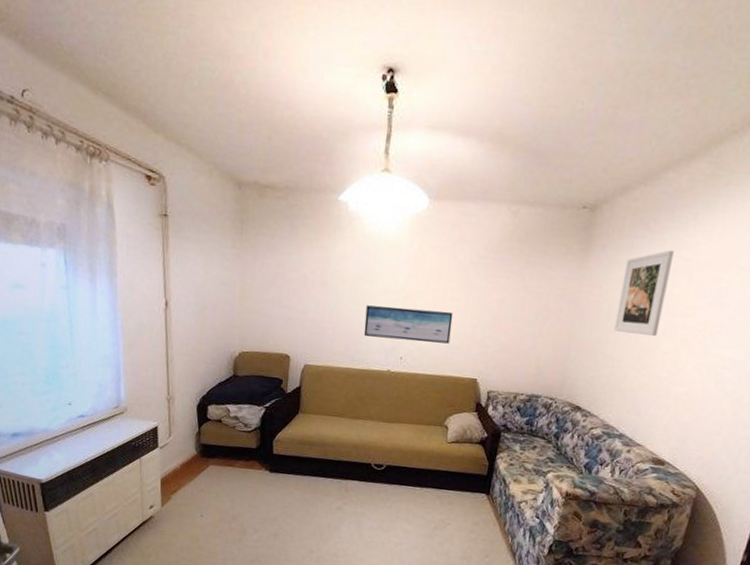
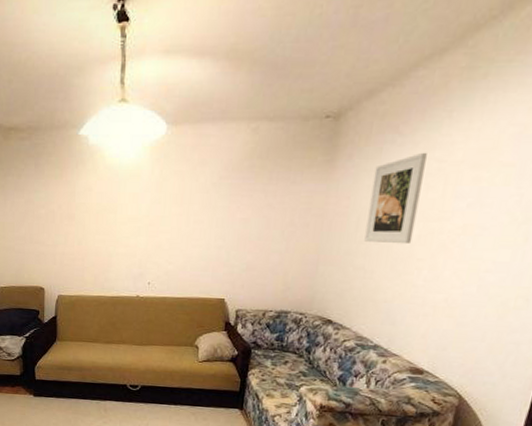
wall art: present [363,305,454,344] -> none [111,234,198,267]

